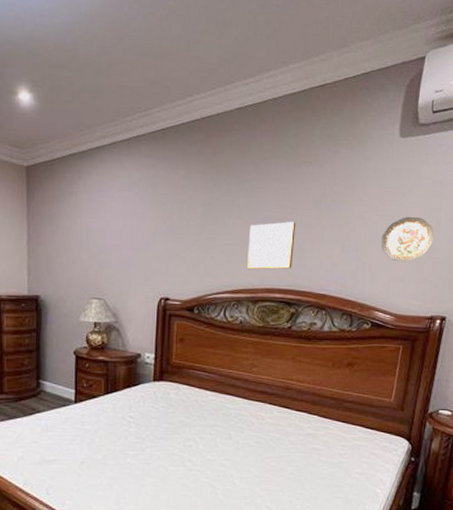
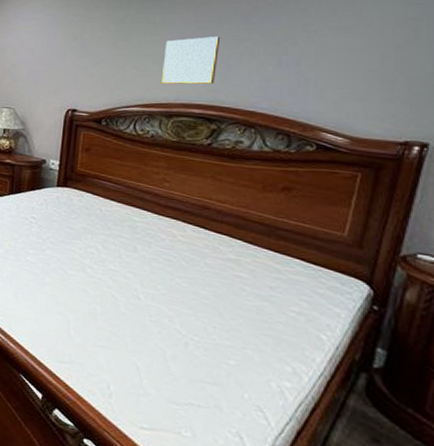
decorative plate: present [381,216,433,262] -> none [332,27,409,79]

